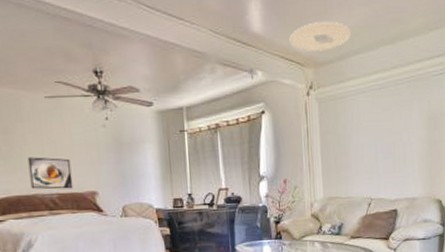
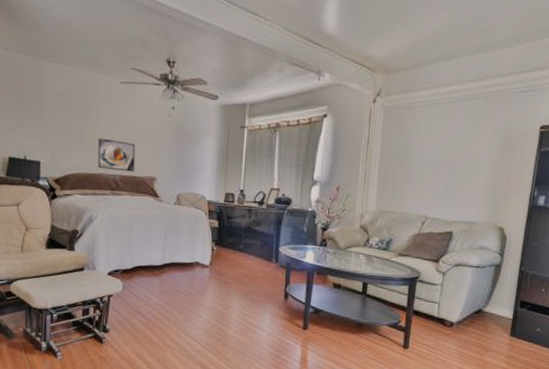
ceiling light: present [289,22,352,51] -> none [363,26,430,57]

